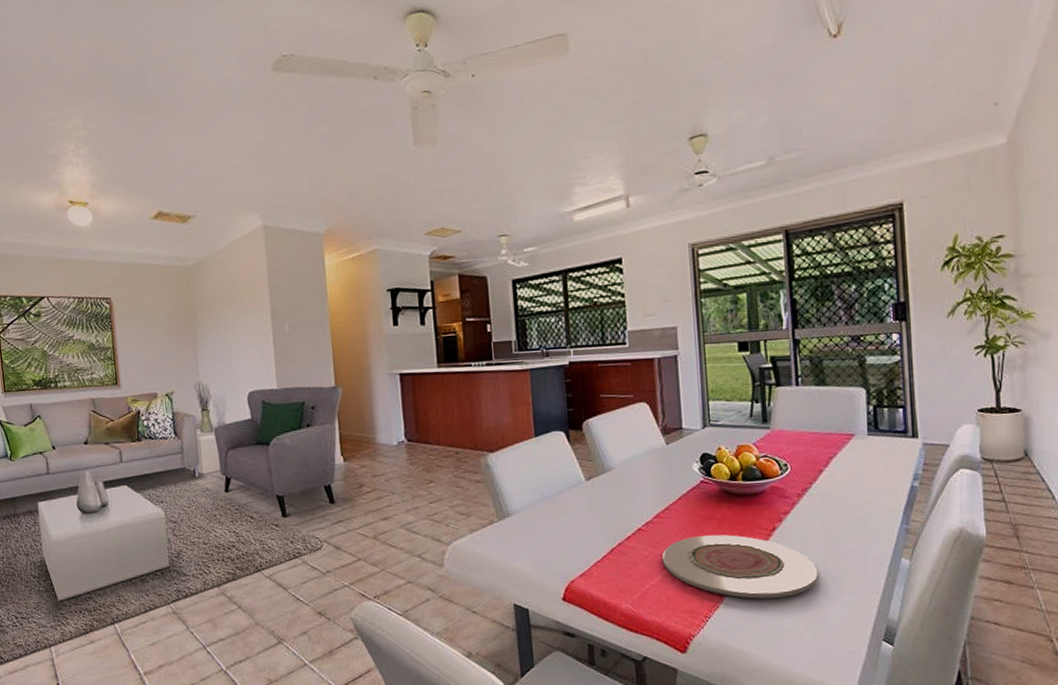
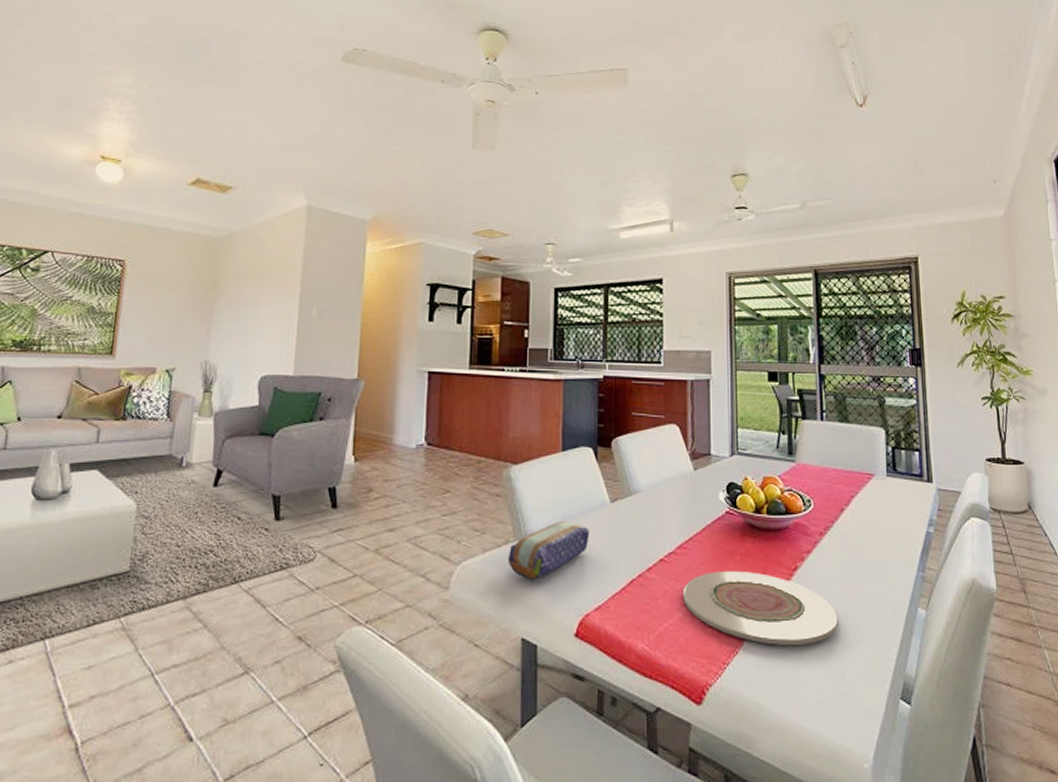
pencil case: none [493,499,568,554] -> present [507,520,589,580]

